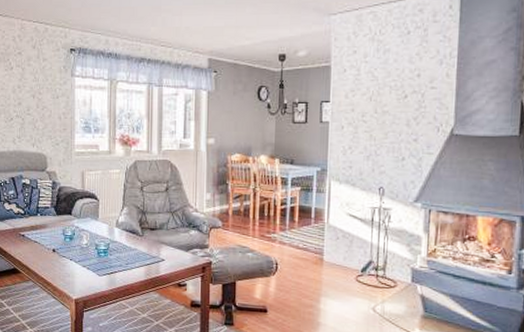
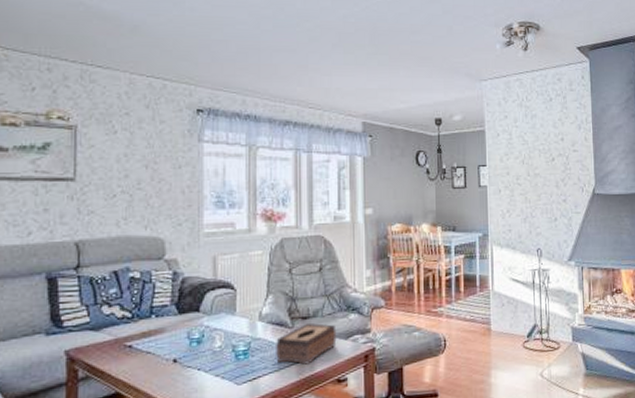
tissue box: none [129,234,179,268] -> present [276,323,337,365]

